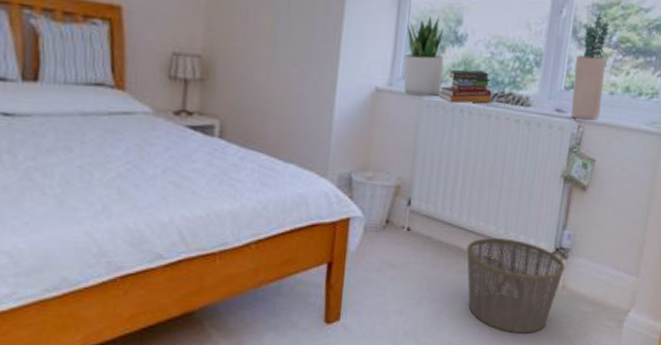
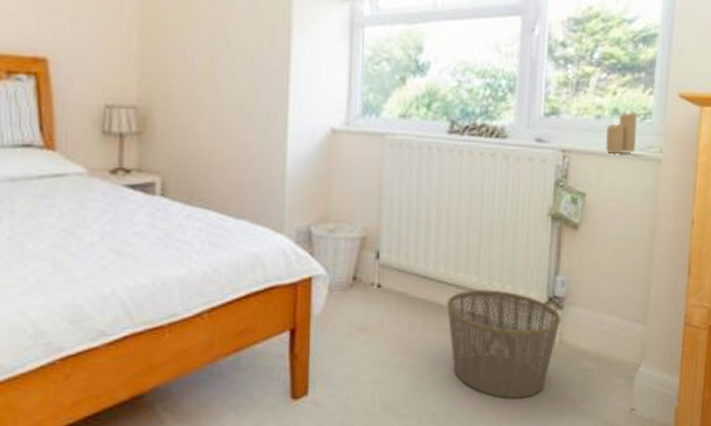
planter: present [403,15,445,97] -> none [361,44,406,135]
books: present [439,69,492,104] -> none [403,101,462,140]
vase: present [570,12,610,121] -> none [553,27,589,150]
candle: none [616,86,646,127] -> present [606,107,637,154]

